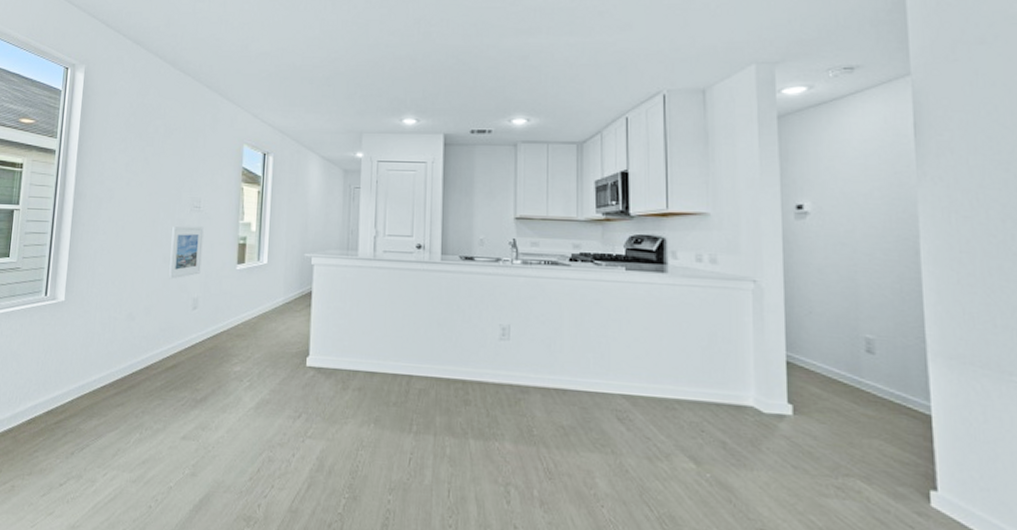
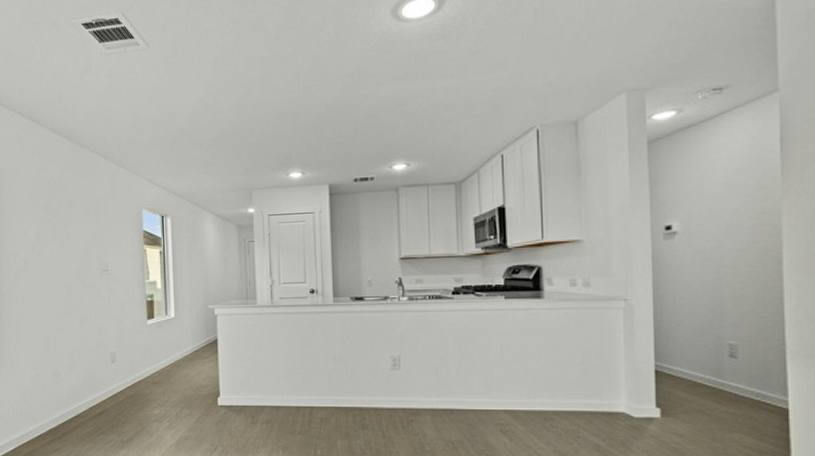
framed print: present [167,225,204,279] -> none [84,288,115,338]

